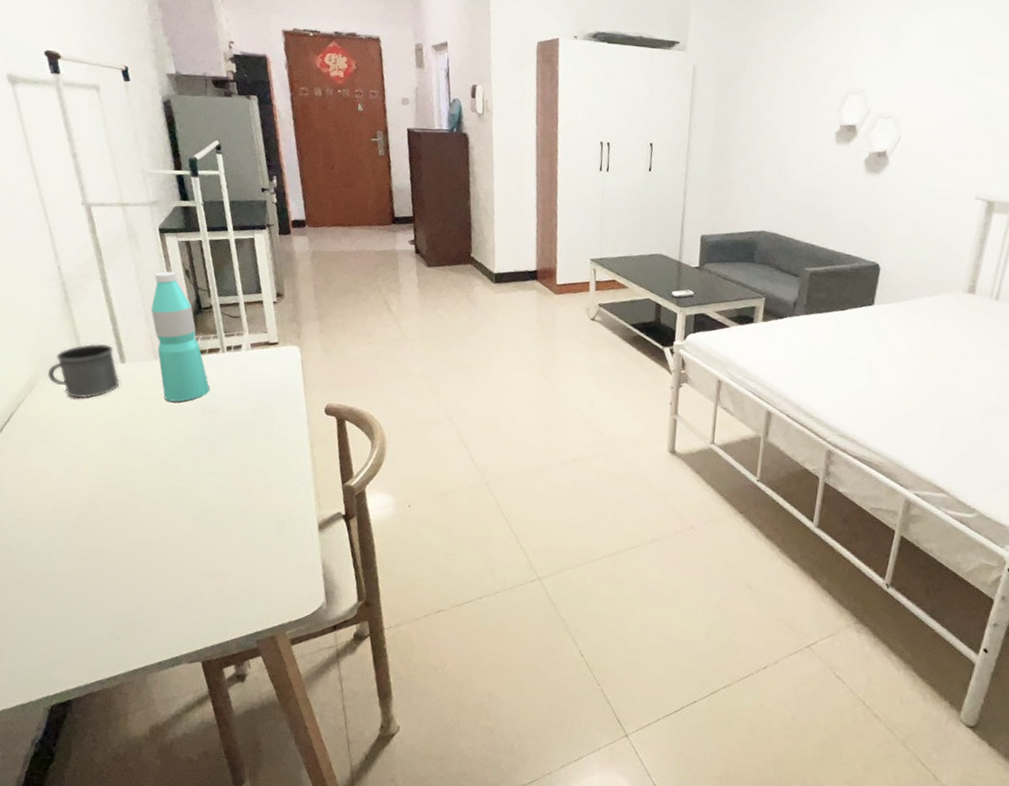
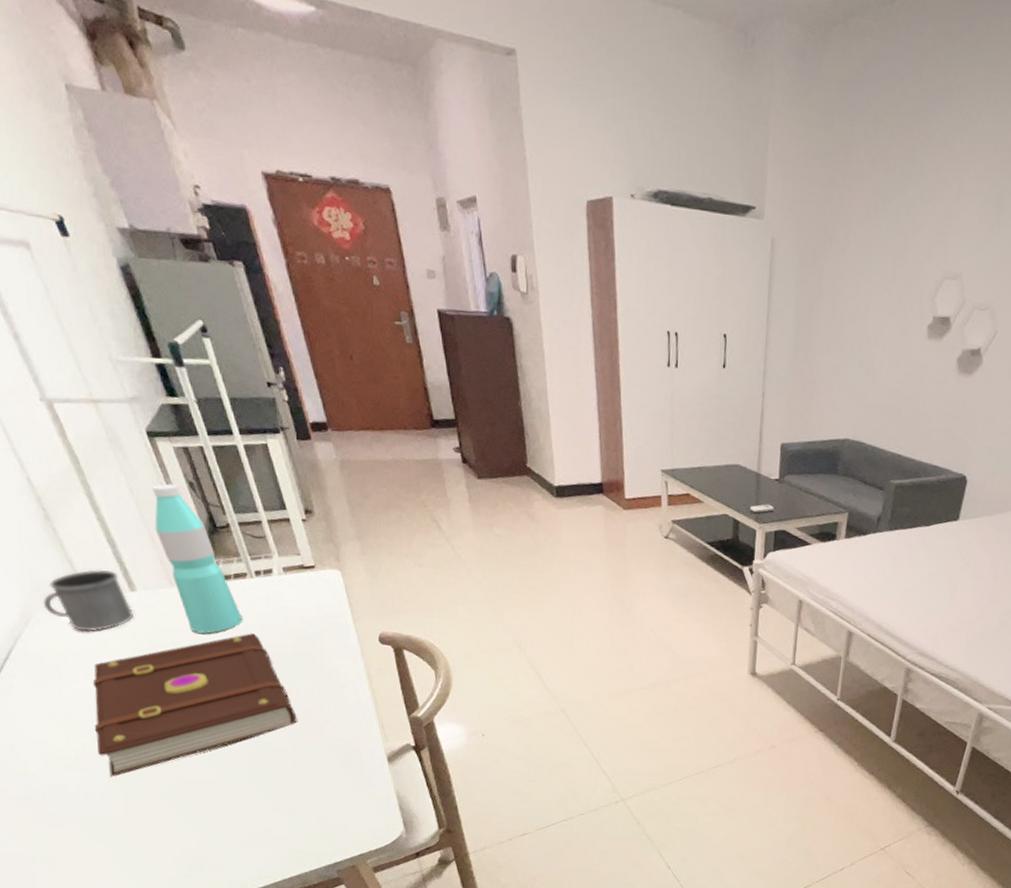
book: none [64,402,242,536] -> present [92,633,297,777]

